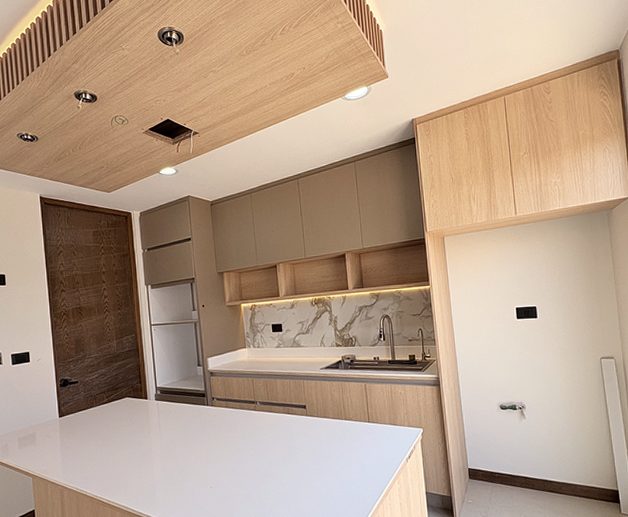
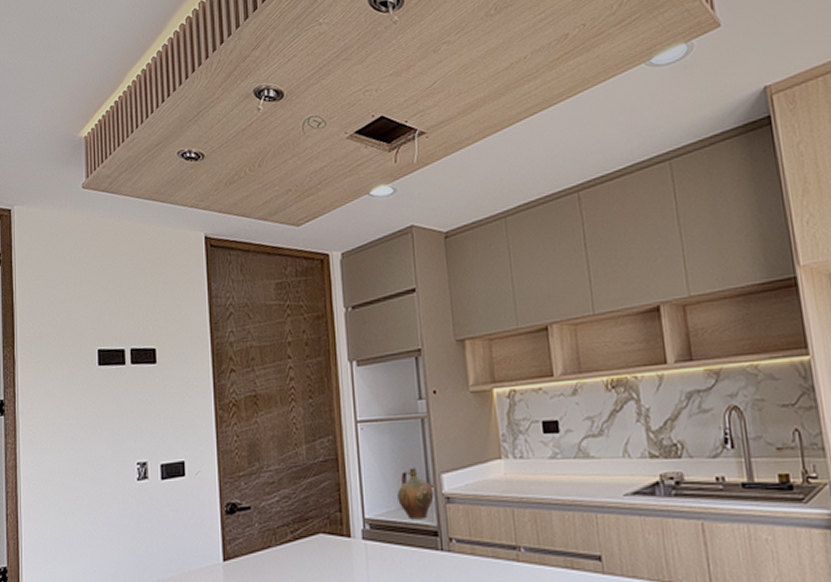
ceramic jug: none [178,354,203,387] -> present [397,467,434,520]

